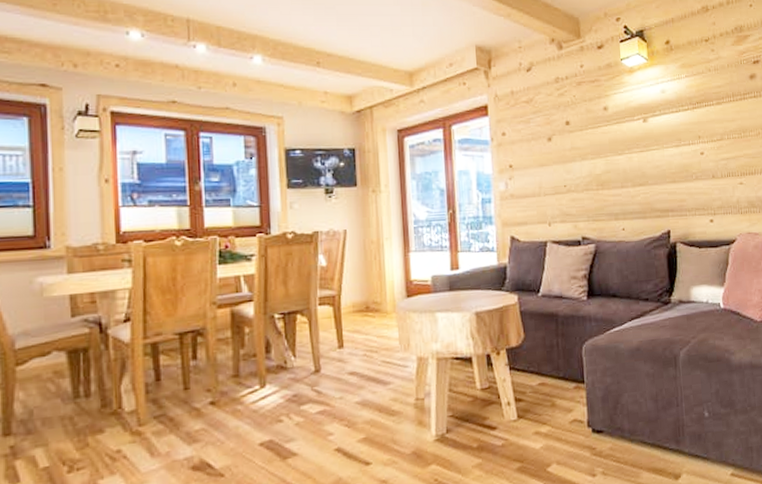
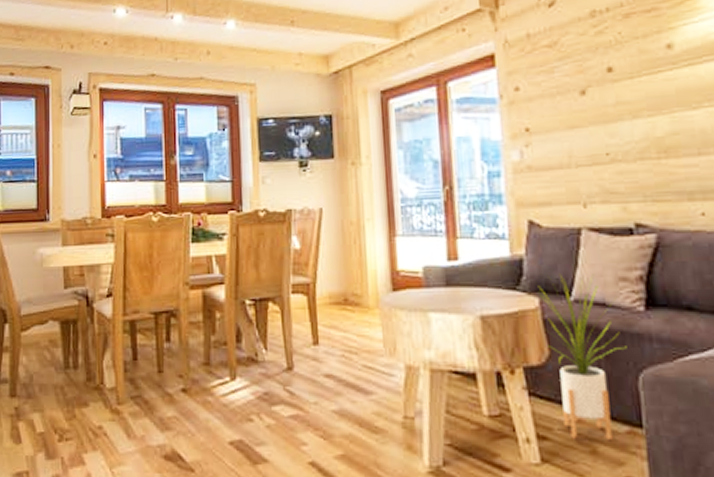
house plant: none [517,275,576,398] -> present [537,273,627,440]

